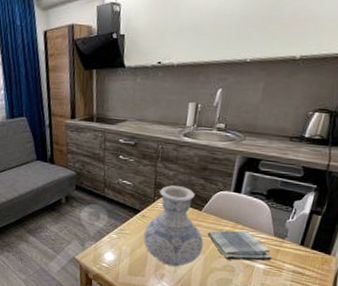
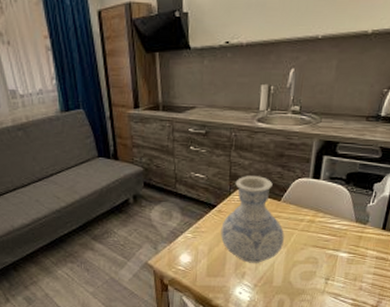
dish towel: present [207,230,272,261] -> none [288,219,355,251]

